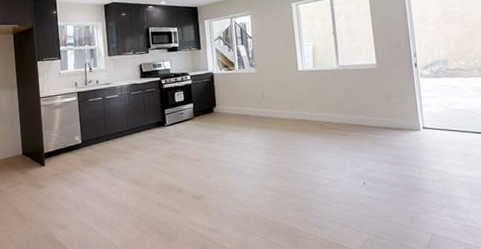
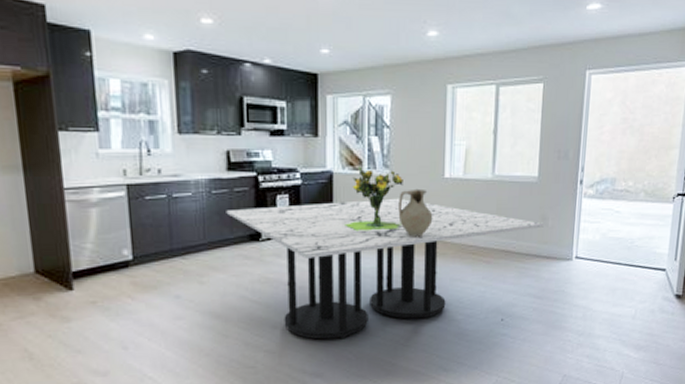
dining table: none [141,88,389,201] -> present [226,198,545,340]
bouquet: none [225,67,270,116] -> present [345,166,403,232]
ceramic jug: none [264,80,293,118] -> present [398,188,433,237]

